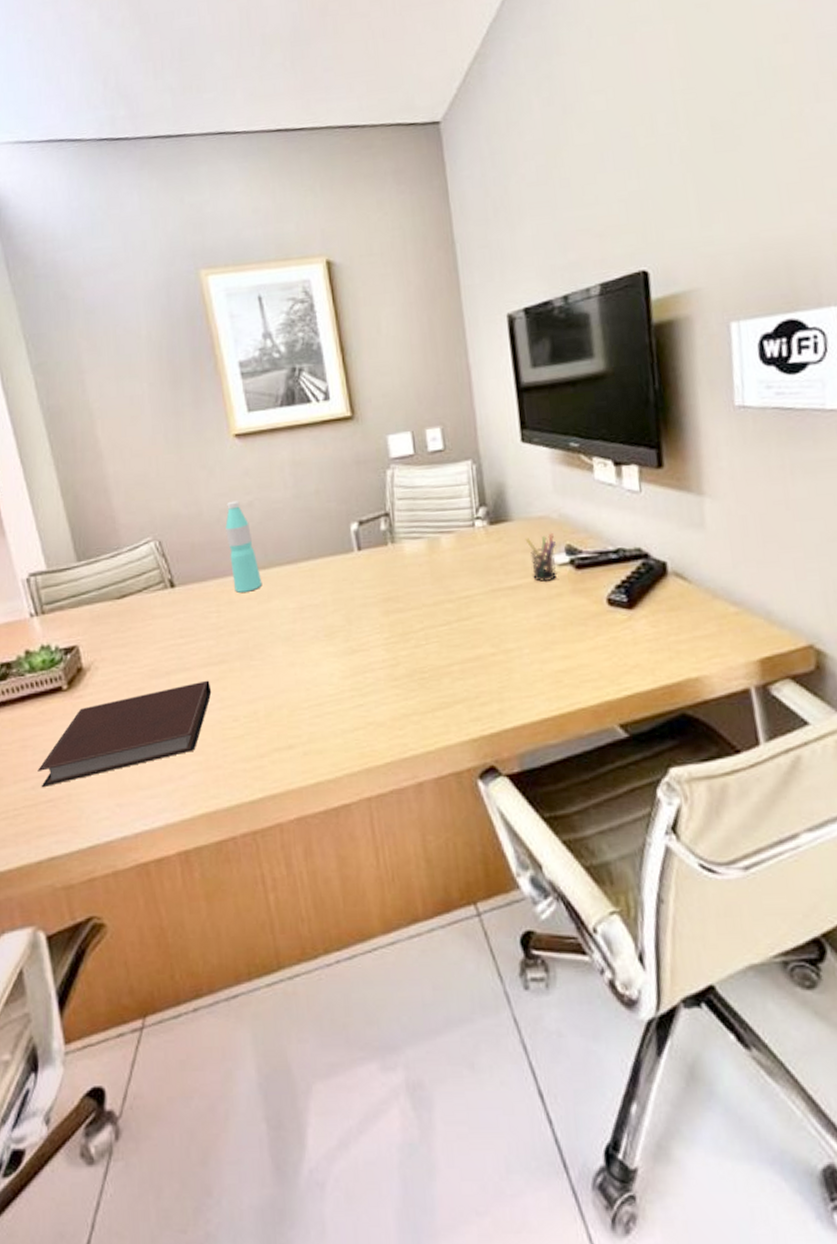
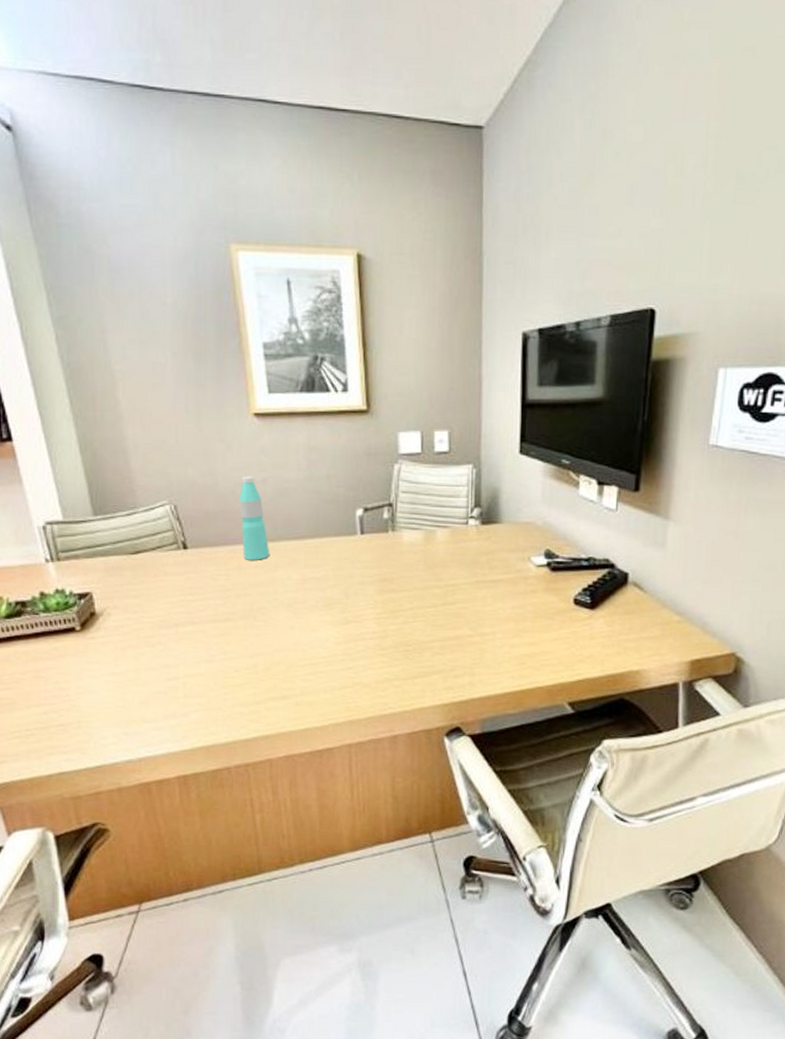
notebook: present [37,680,212,787] -> none [50,634,216,713]
pen holder: present [525,533,557,582] -> none [511,538,537,579]

